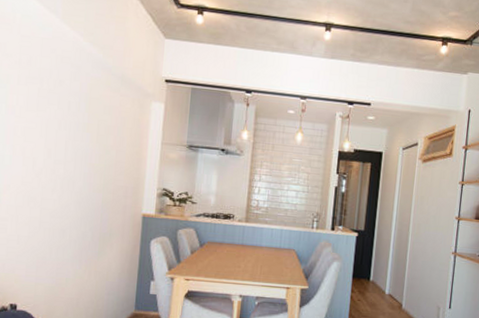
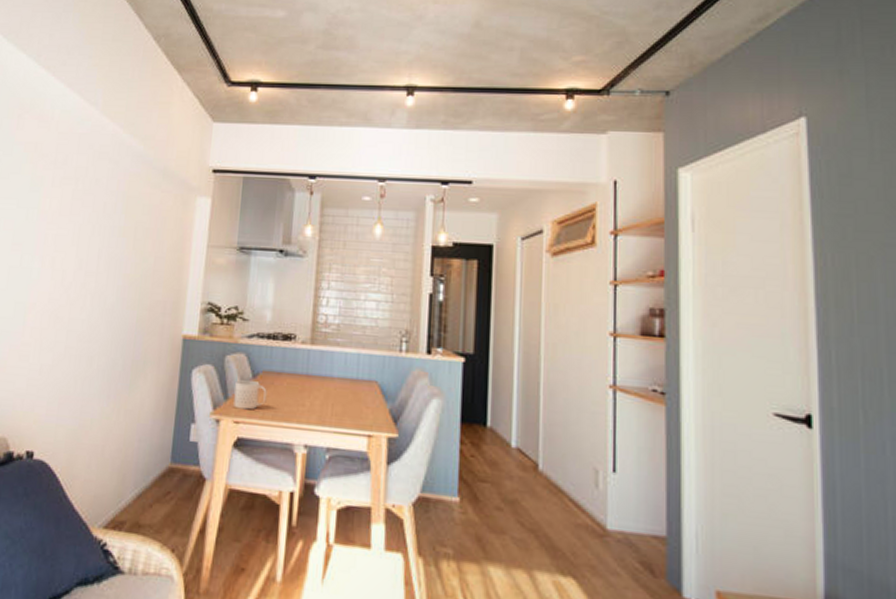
mug: none [185,248,211,271] -> present [233,379,267,410]

